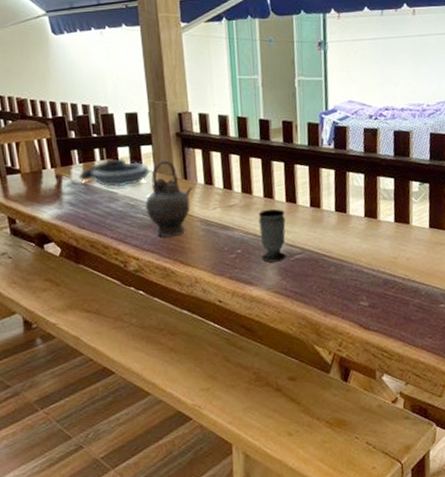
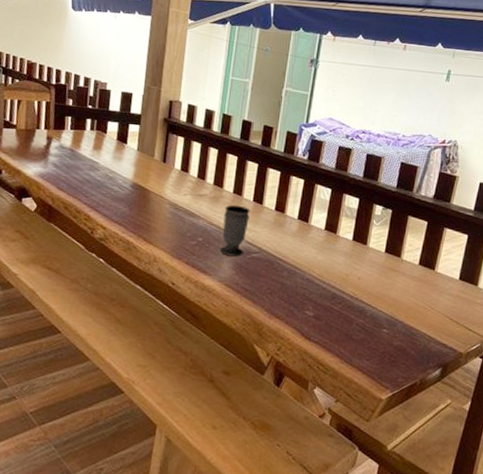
bowl: present [78,158,151,188] -> none [66,131,134,159]
teapot: present [146,159,193,237] -> none [122,140,169,214]

